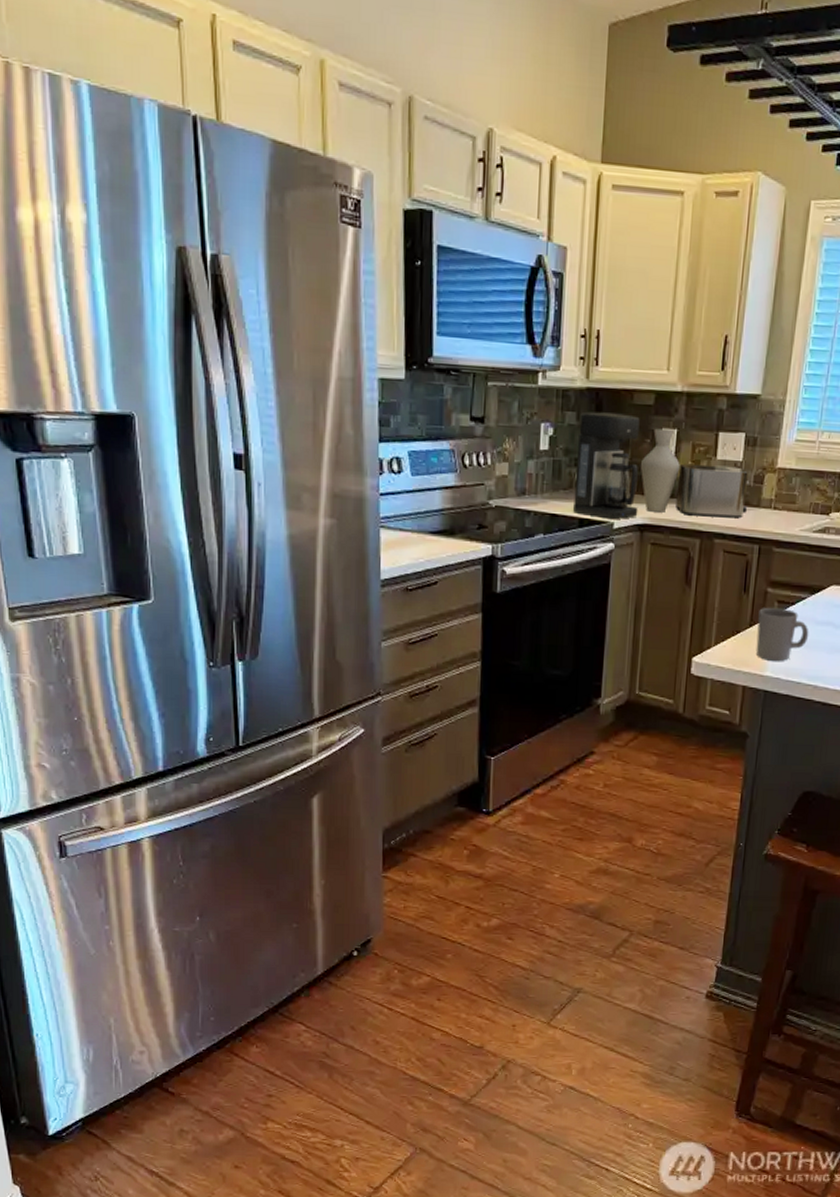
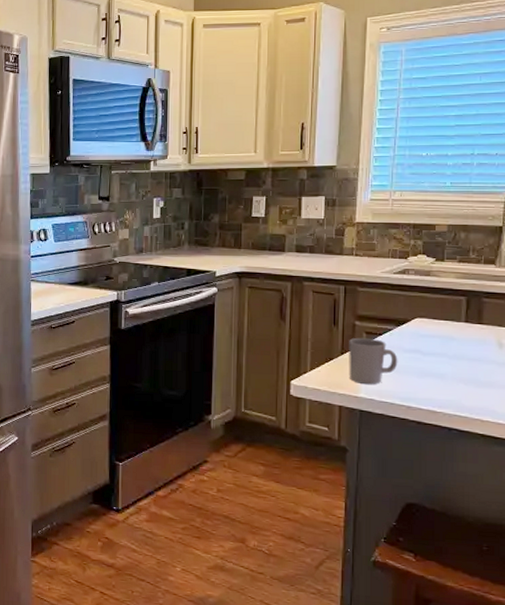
coffee maker: present [573,412,640,520] -> none [182,187,236,269]
vase: present [640,428,680,513] -> none [236,197,270,262]
toaster: present [676,463,749,519] -> none [268,223,331,265]

